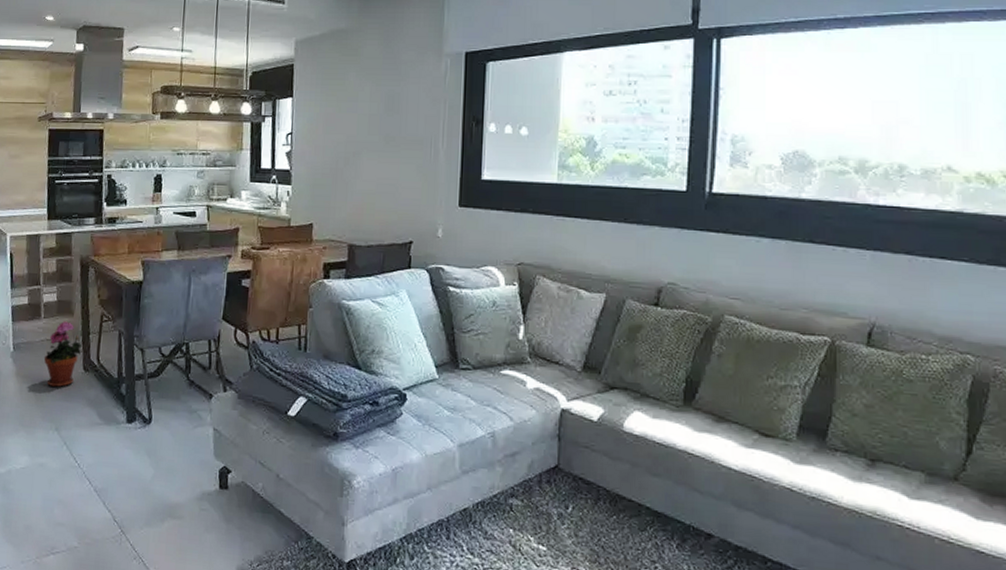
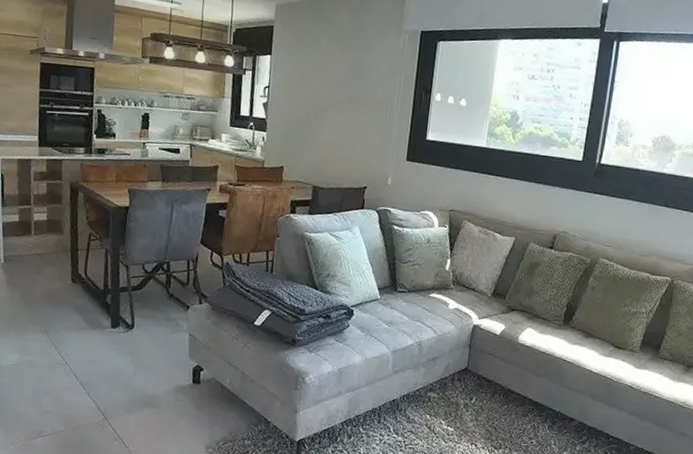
potted plant: present [43,321,81,388] -> none [33,238,70,296]

